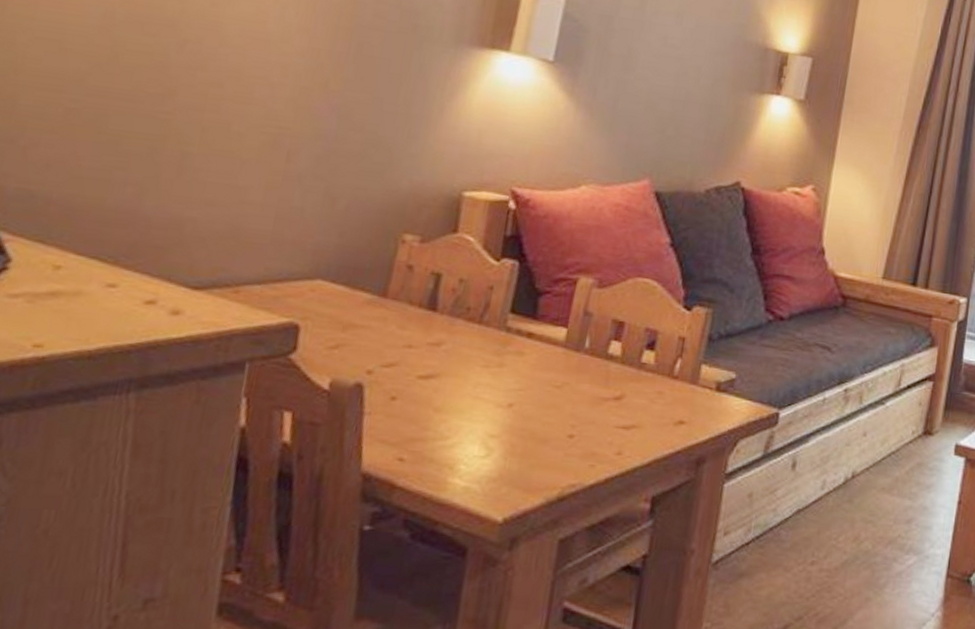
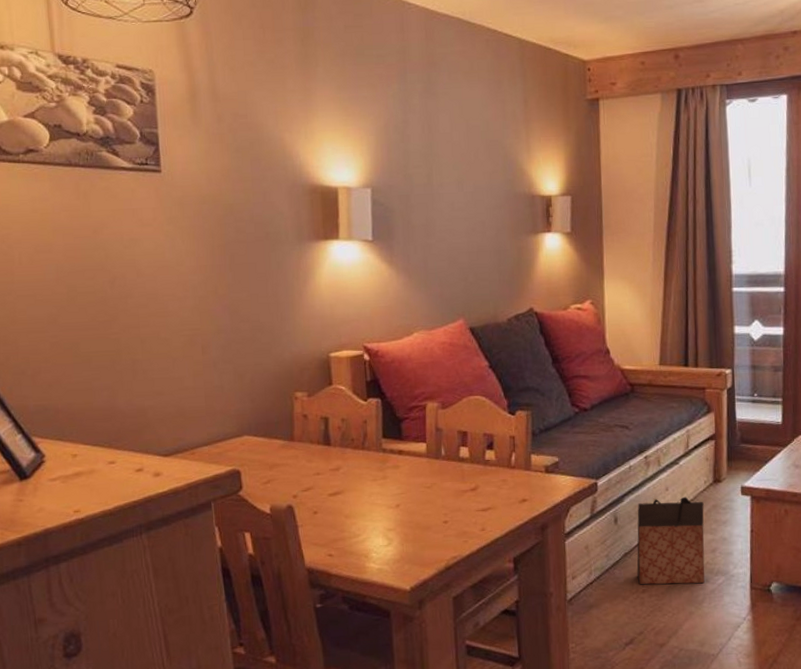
bag: none [808,445,907,562] -> present [637,496,705,585]

